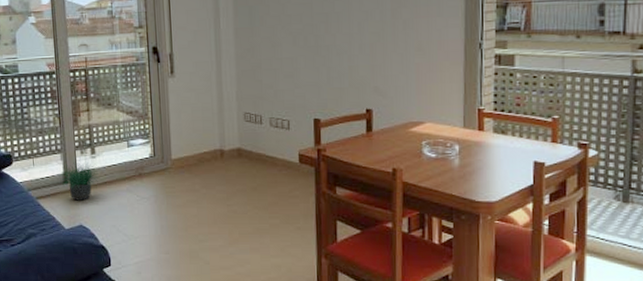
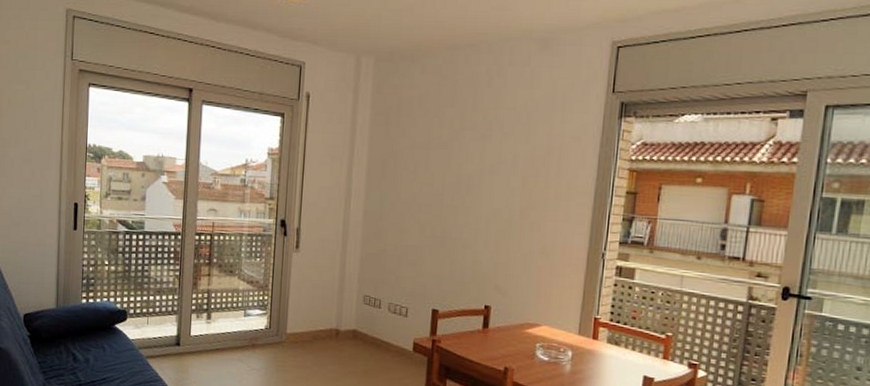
potted plant: present [59,159,99,201] -> none [172,323,212,365]

